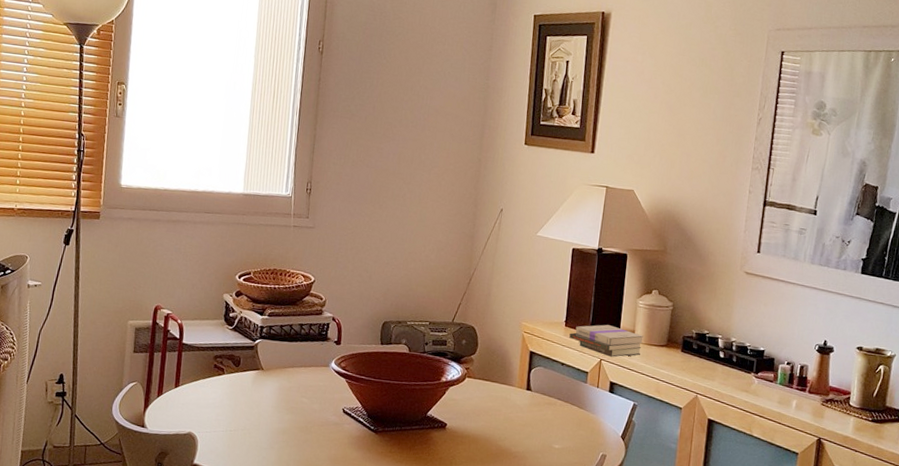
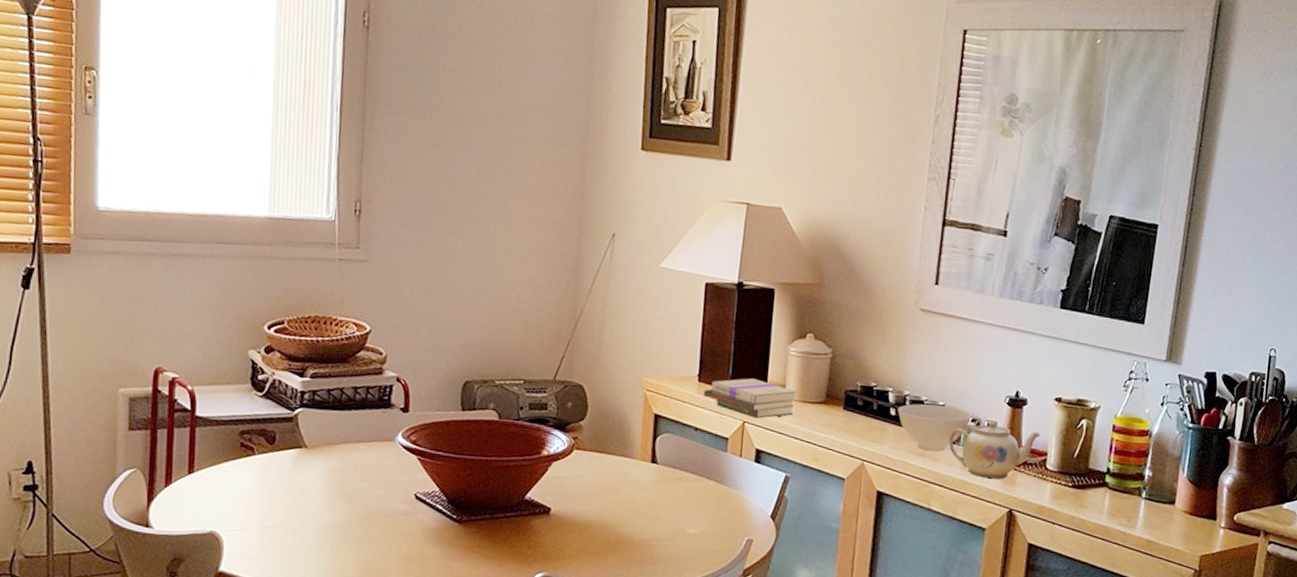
bowl: none [726,348,787,389] -> present [898,404,972,452]
teapot: none [768,364,845,413] -> present [949,421,1041,480]

